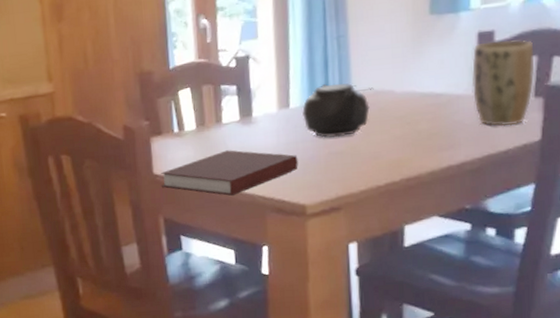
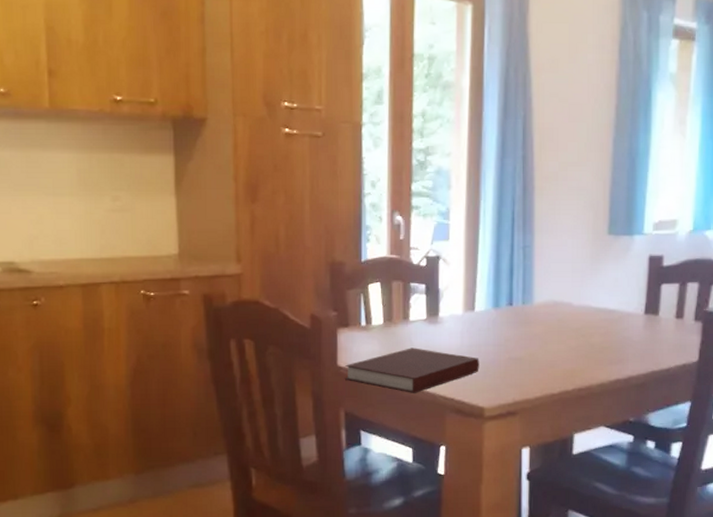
teapot: present [302,83,374,138] -> none [487,290,554,343]
plant pot: present [472,39,535,126] -> none [642,265,696,346]

